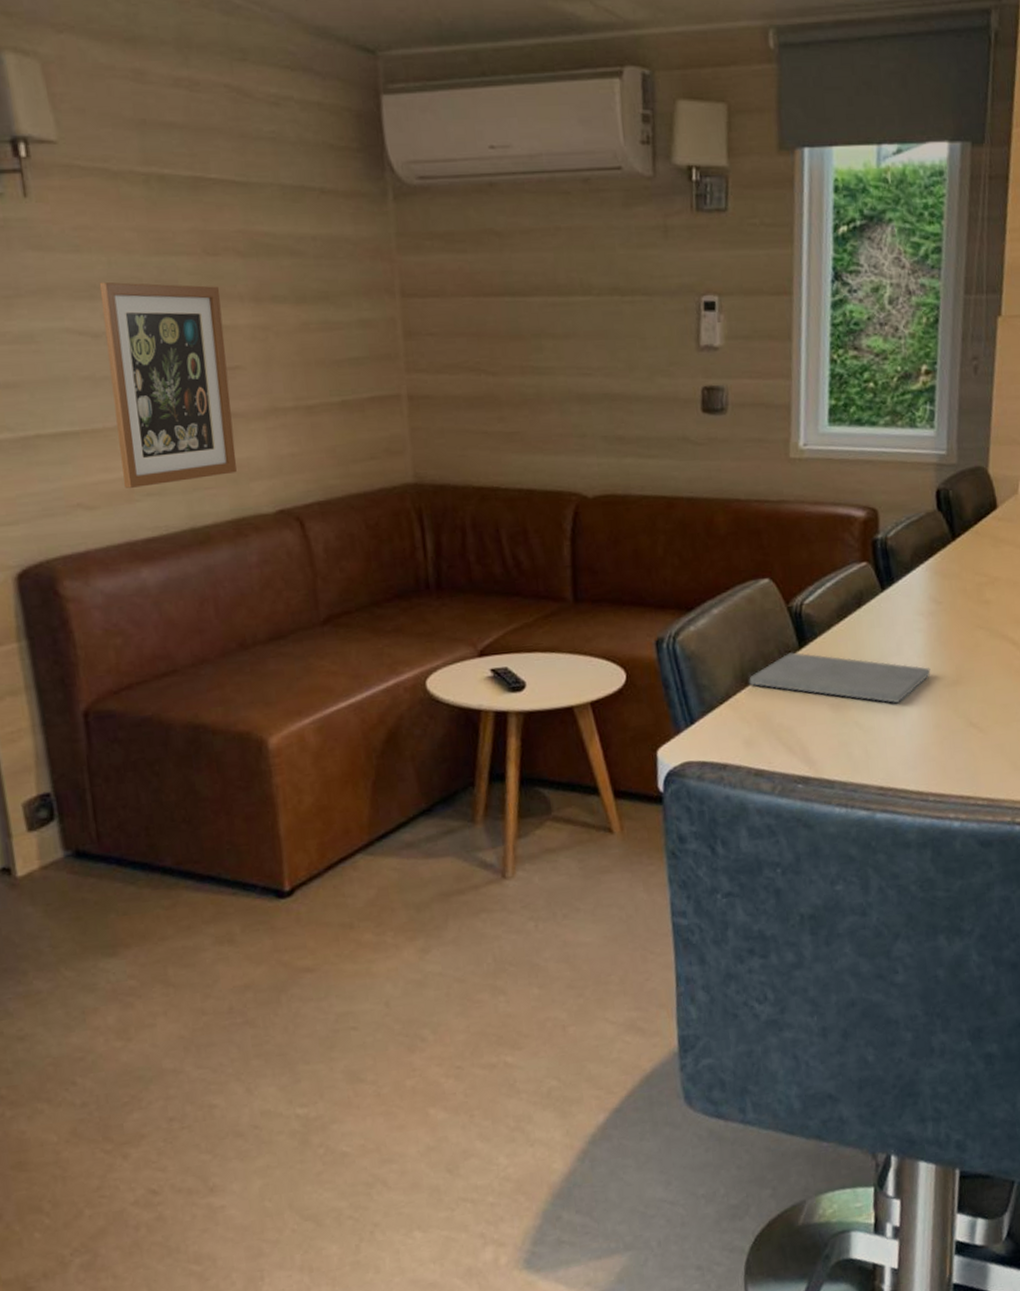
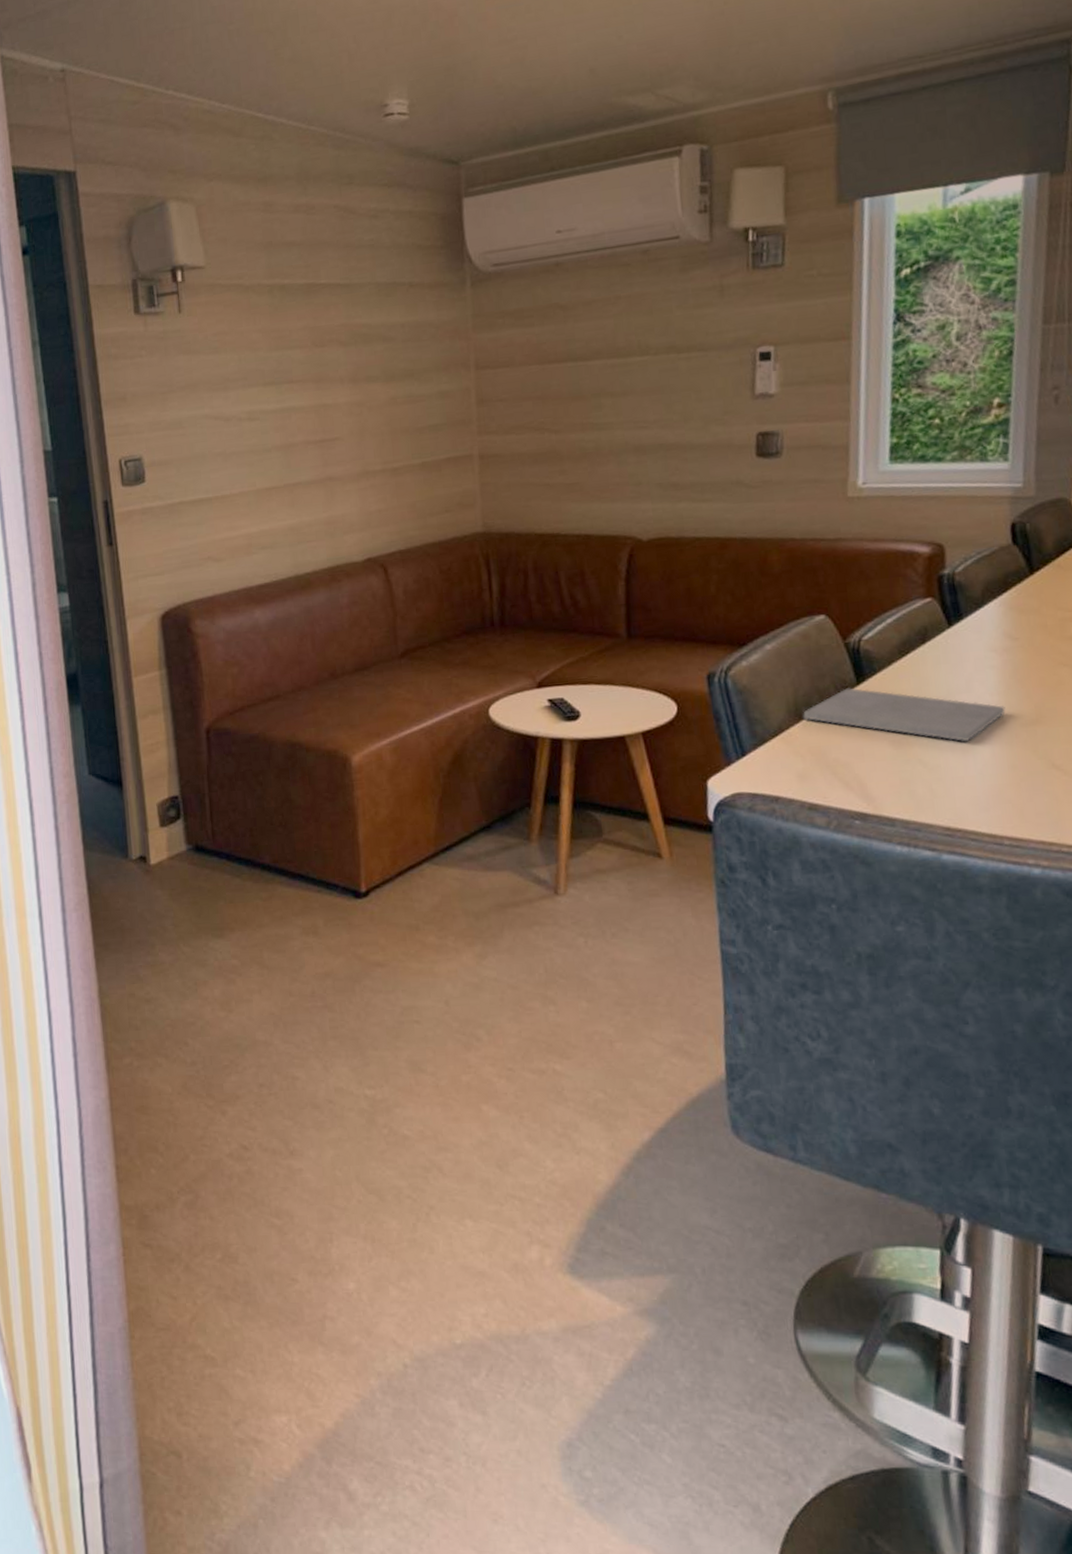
wall art: present [99,281,237,489] -> none [231,372,334,544]

